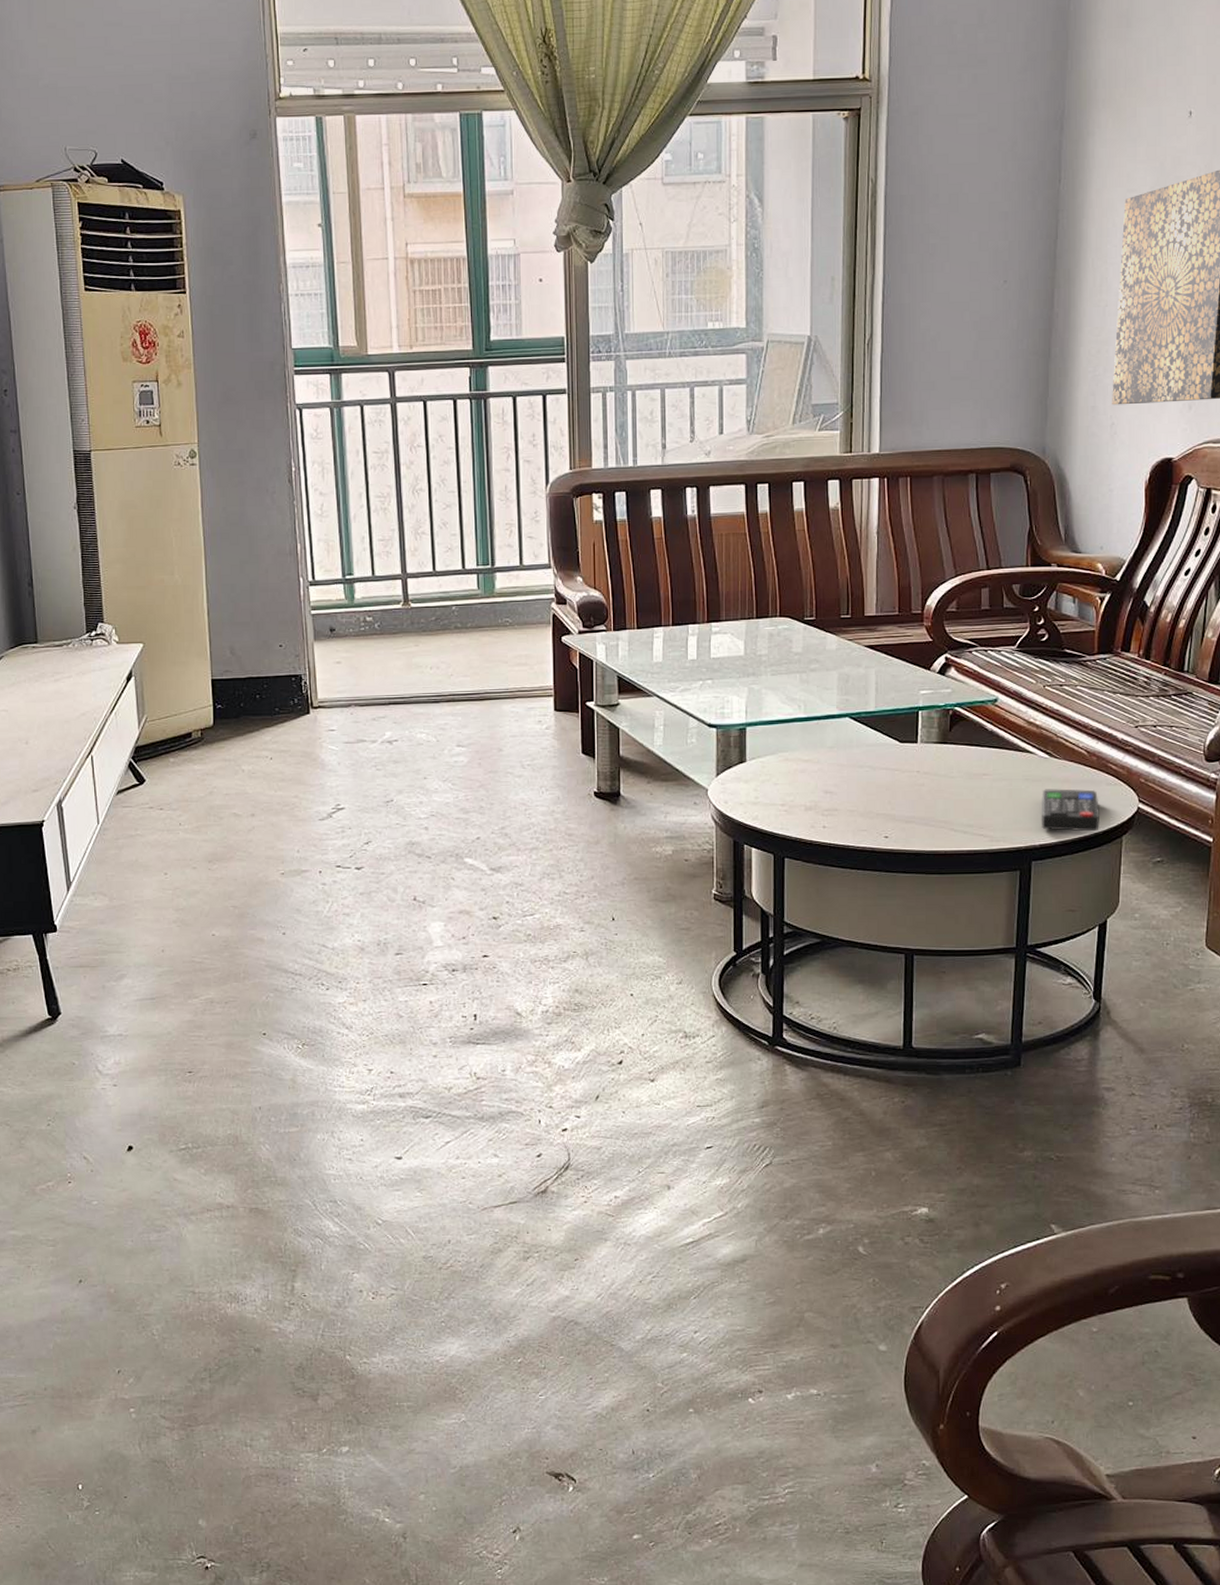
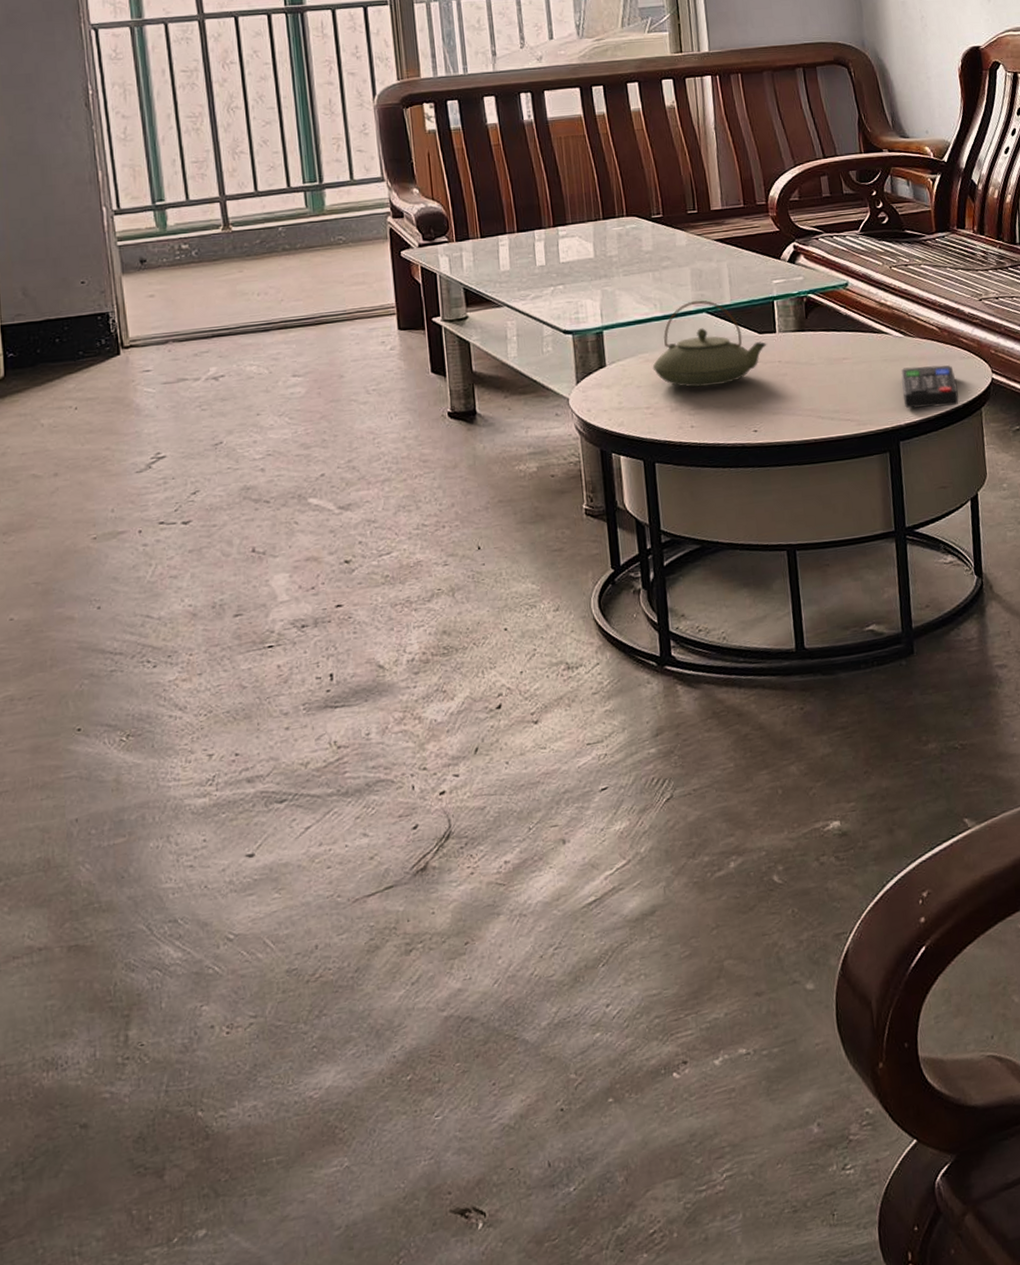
teapot: none [791,705,907,790] -> present [652,300,767,388]

